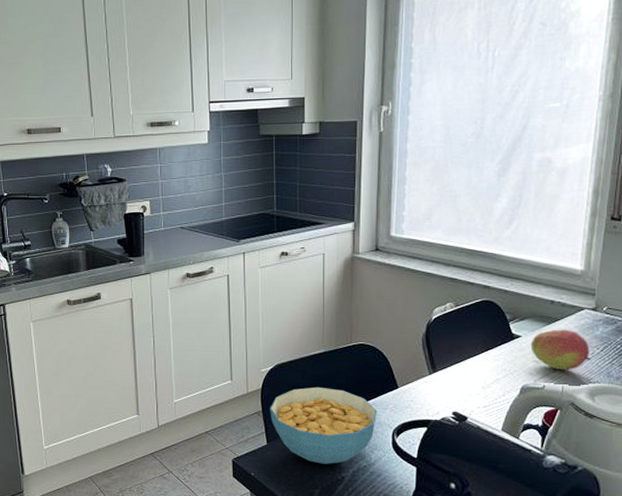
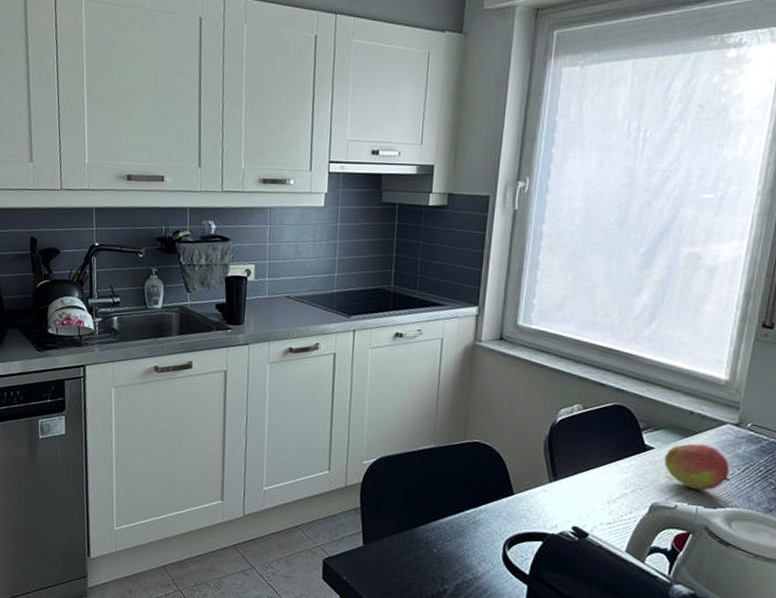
cereal bowl: present [270,386,378,464] -> none [369,485,489,574]

